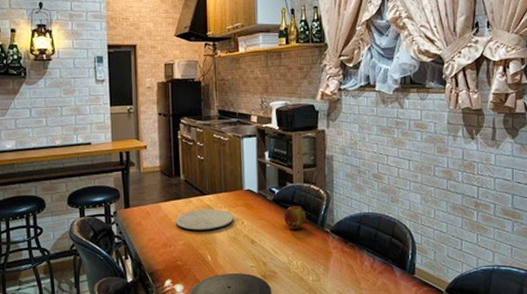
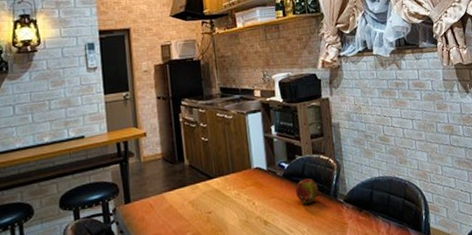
plate: present [175,209,234,231] -> none [181,192,244,219]

